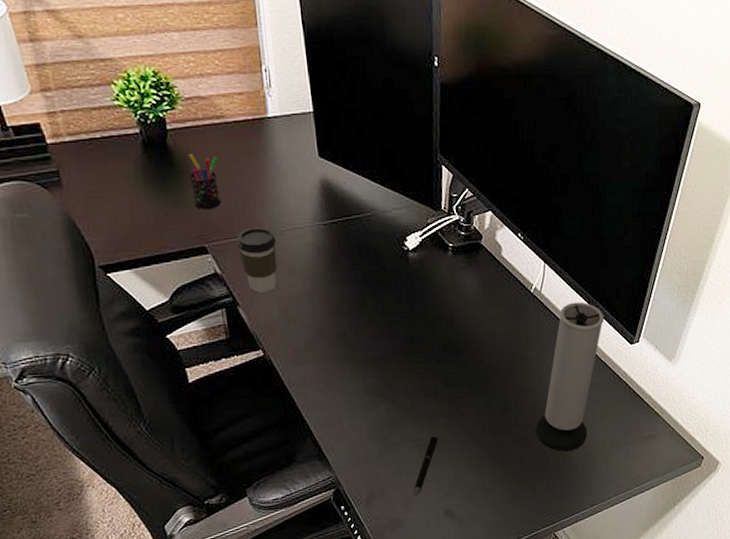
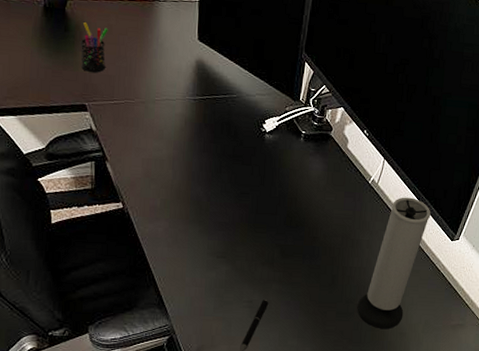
coffee cup: present [236,227,277,293] -> none [114,93,149,152]

